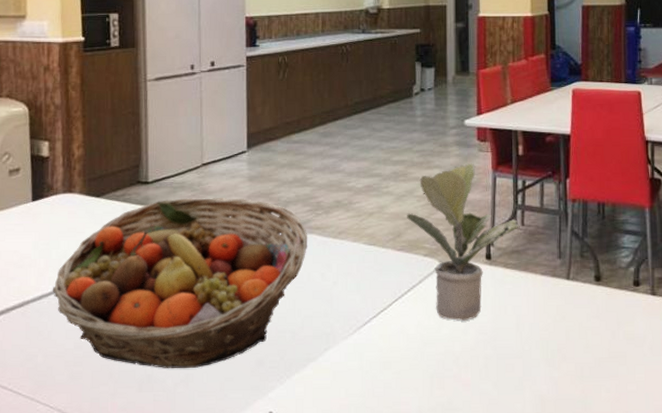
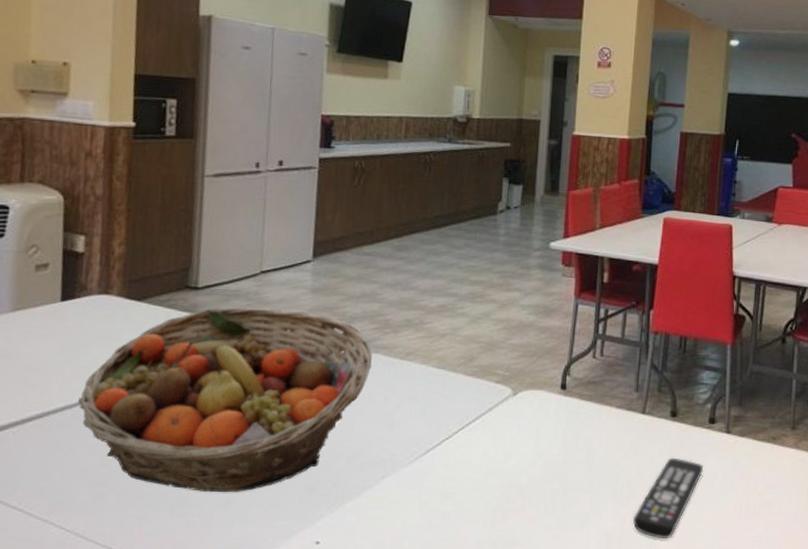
potted plant: present [407,162,520,322] -> none [481,287,599,453]
remote control: none [565,321,632,401] -> present [632,457,704,539]

